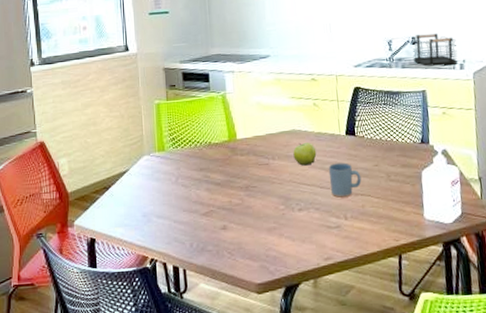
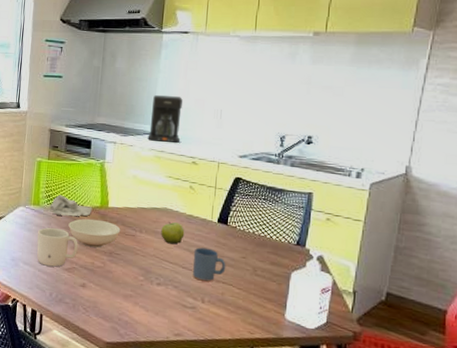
mug: none [166,171,213,215] -> present [36,227,78,267]
tissue: none [173,135,221,158] -> present [47,194,93,217]
bowl: none [198,154,253,185] -> present [68,218,121,248]
coffee maker: none [263,16,296,64] -> present [148,95,183,144]
dish rack: present [412,33,458,67] -> none [305,135,357,172]

